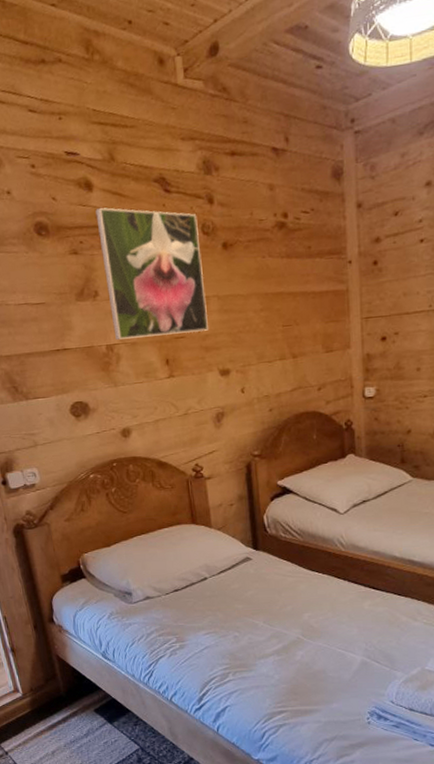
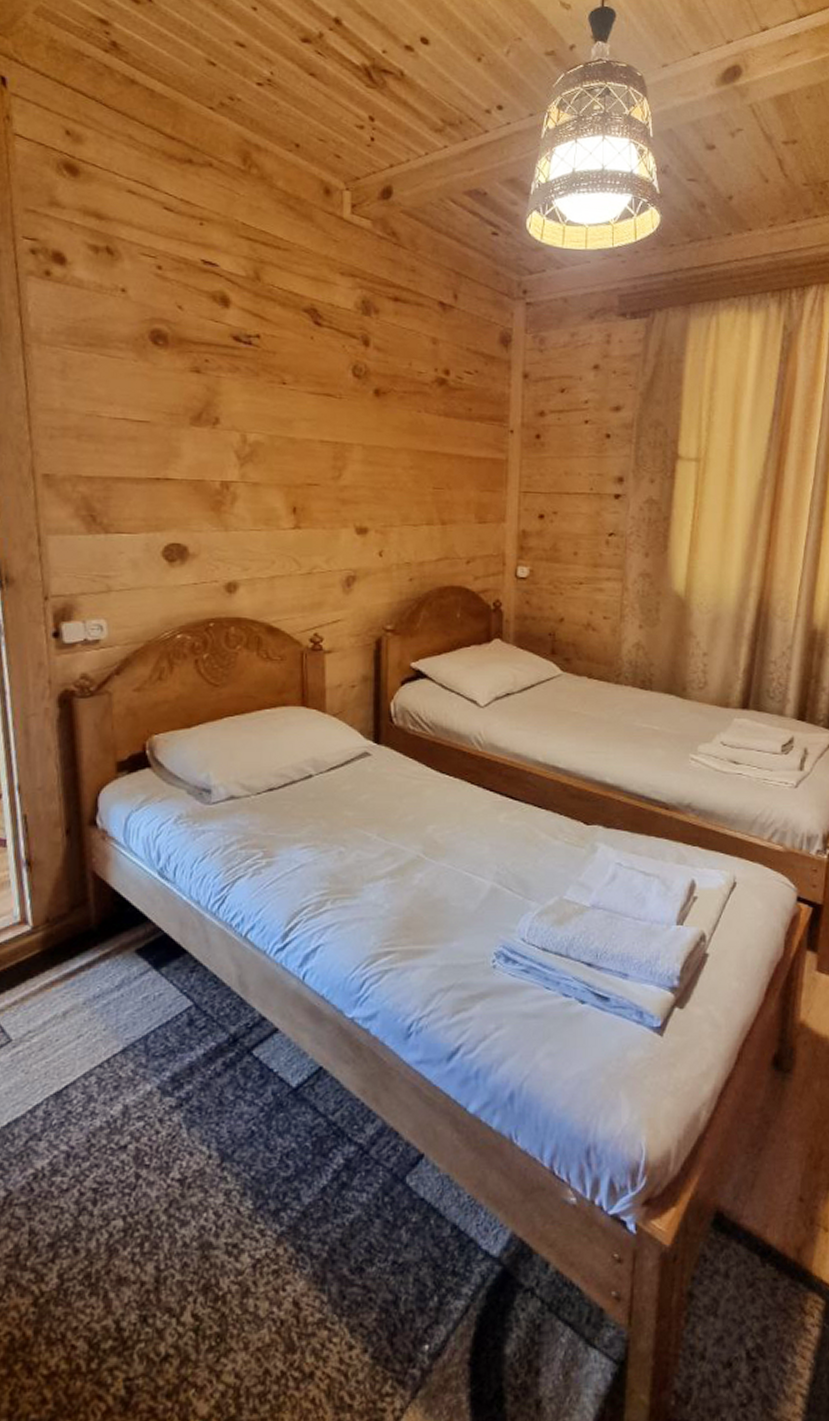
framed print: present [95,207,208,340] -> none [229,326,349,481]

